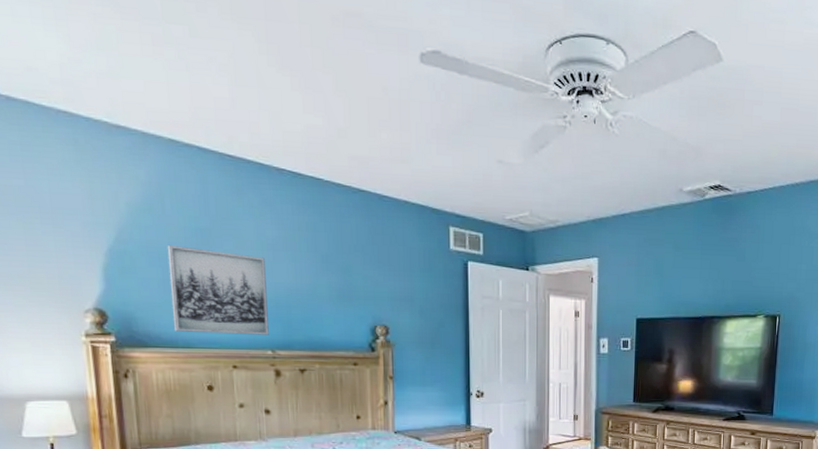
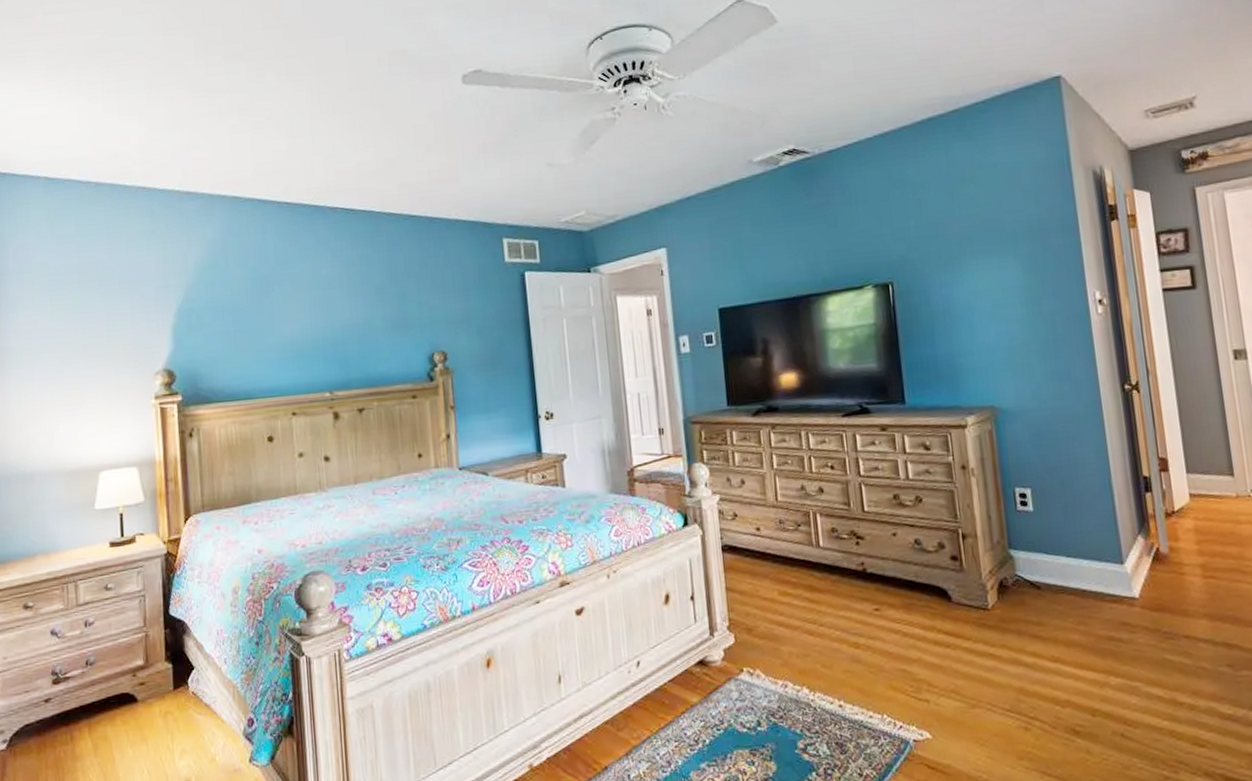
wall art: present [167,245,269,335] -> none [230,296,327,384]

